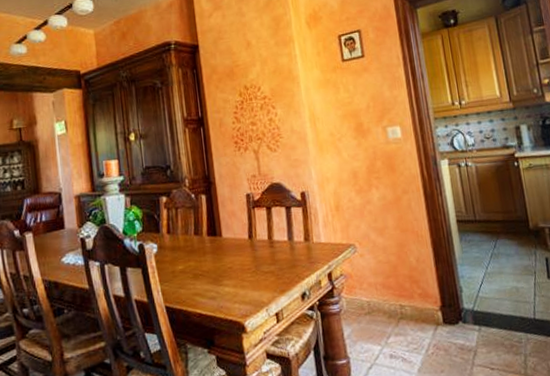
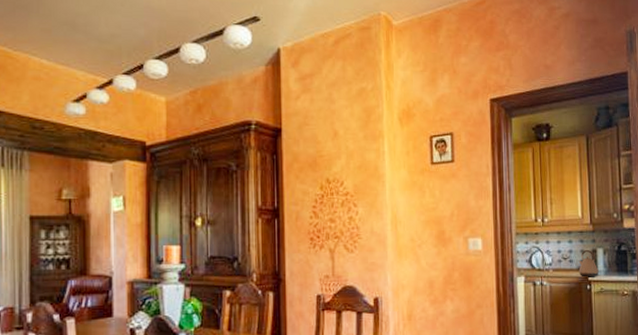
kettle: none [503,127,525,155] -> present [578,249,599,278]

